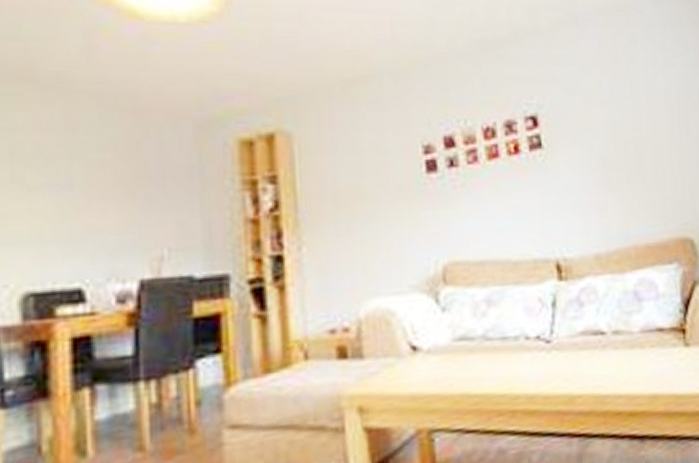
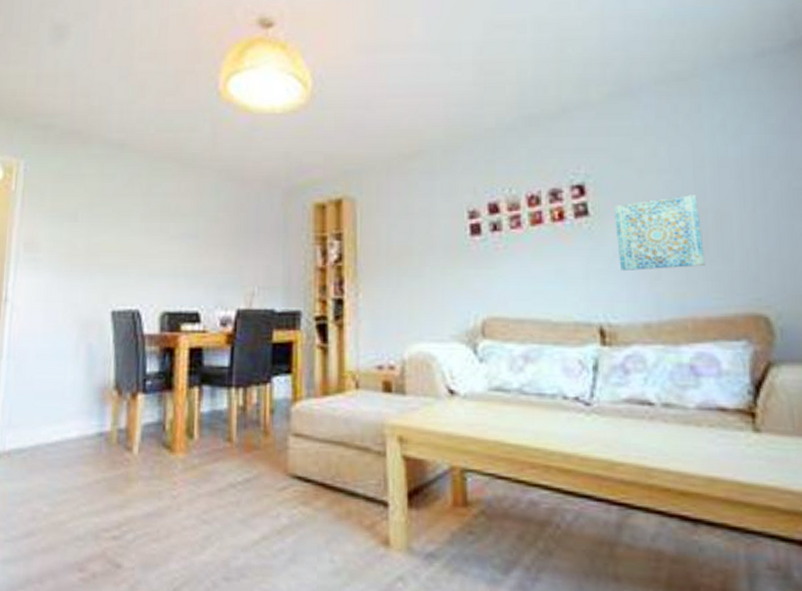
wall art: none [565,126,643,203] -> present [614,195,705,270]

